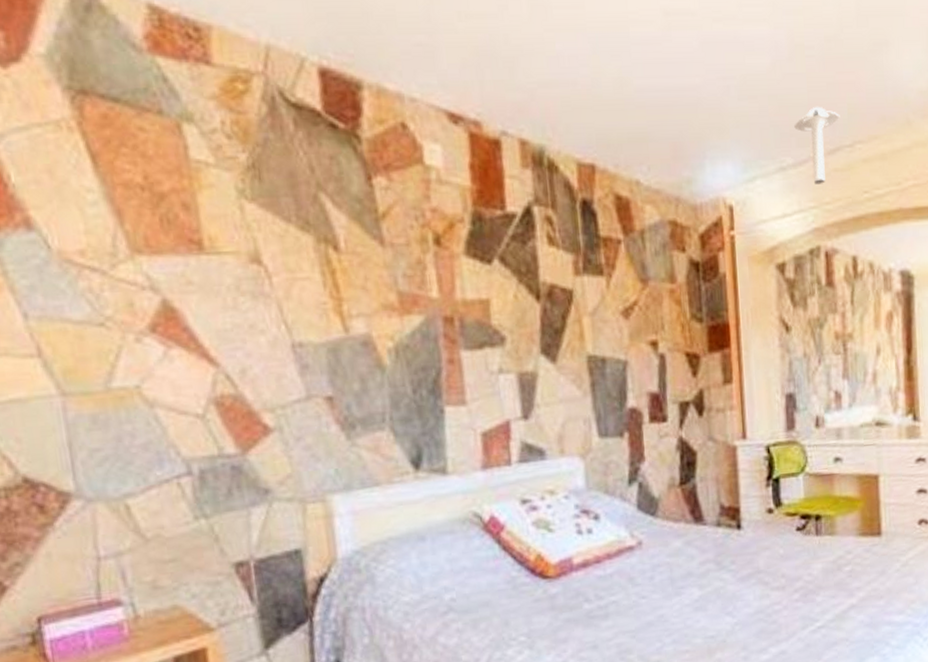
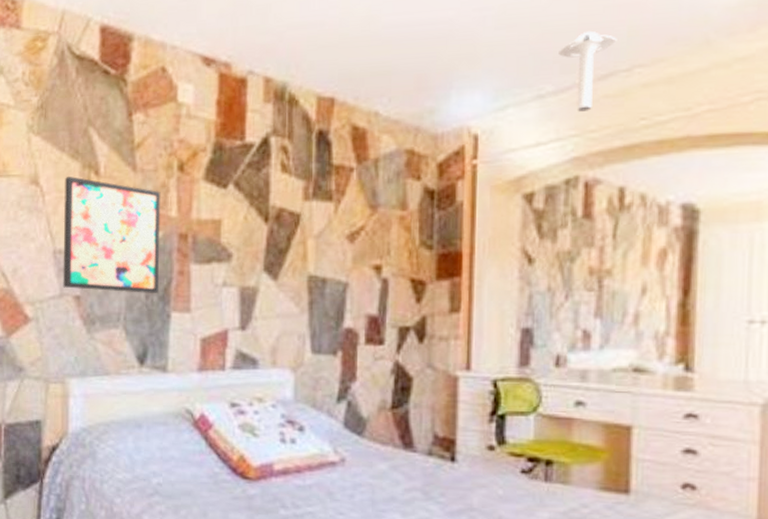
wall art: none [295,252,429,389] -> present [63,176,161,294]

